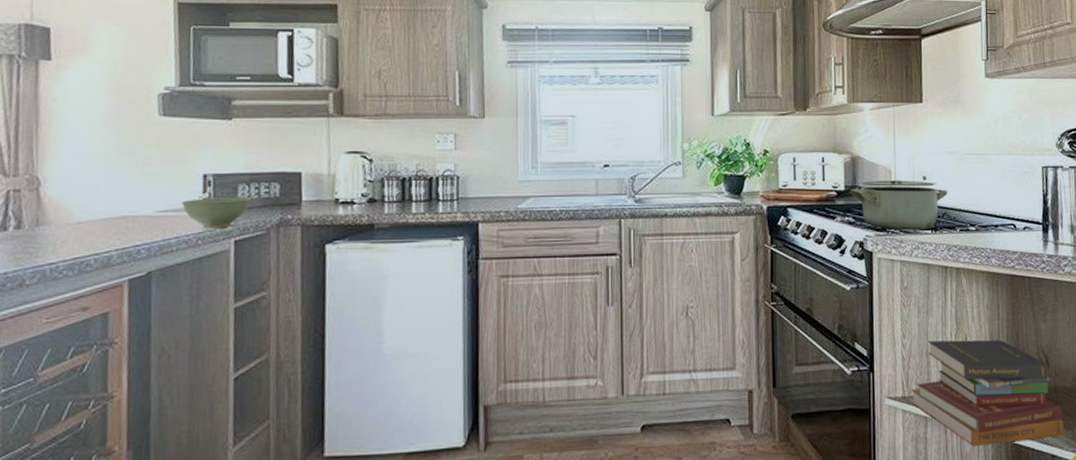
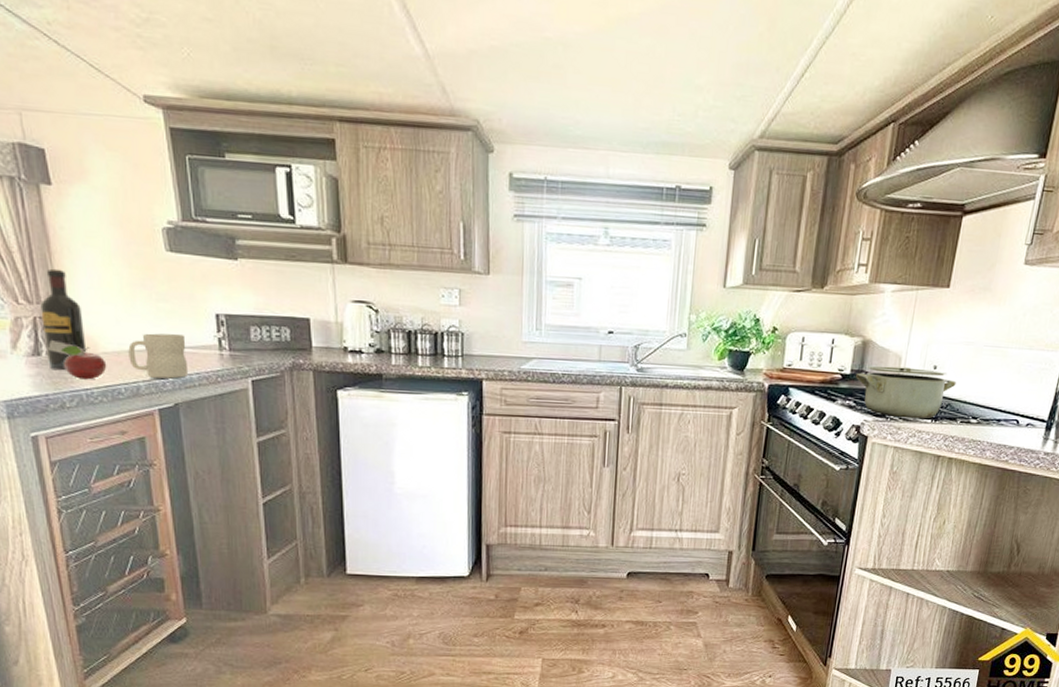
wine bottle: none [13,140,61,246] -> present [40,268,87,371]
fruit: none [17,213,79,253] -> present [48,340,107,380]
mug: none [104,198,168,246] -> present [128,333,189,379]
bowl: present [182,198,252,229] -> none [198,337,265,368]
books: present [911,340,1064,447] -> none [880,521,1021,616]

